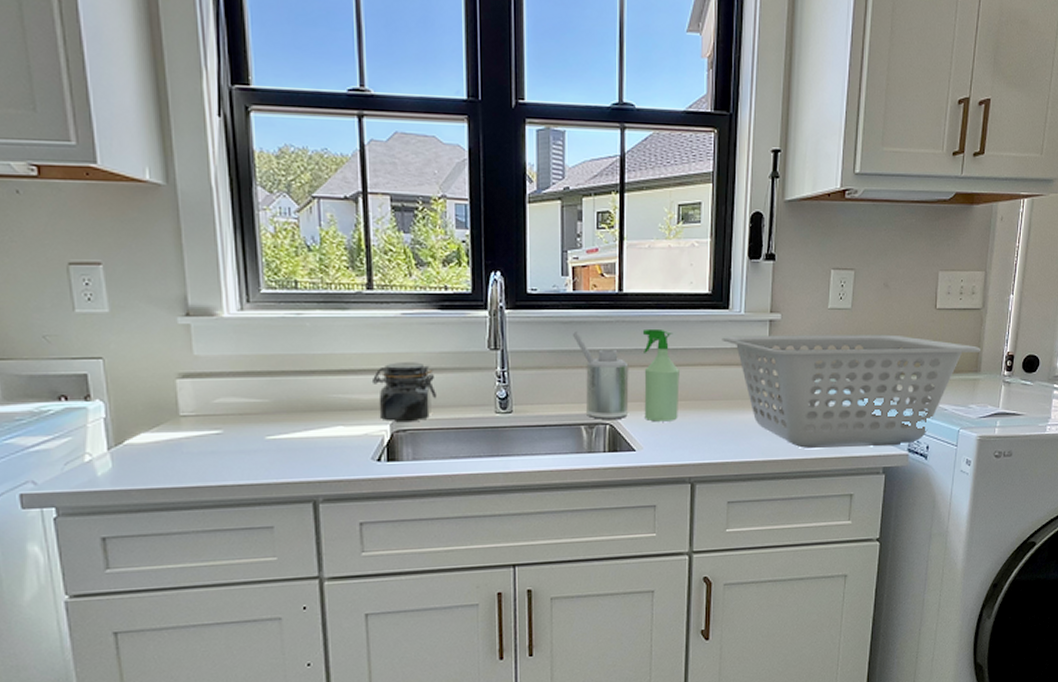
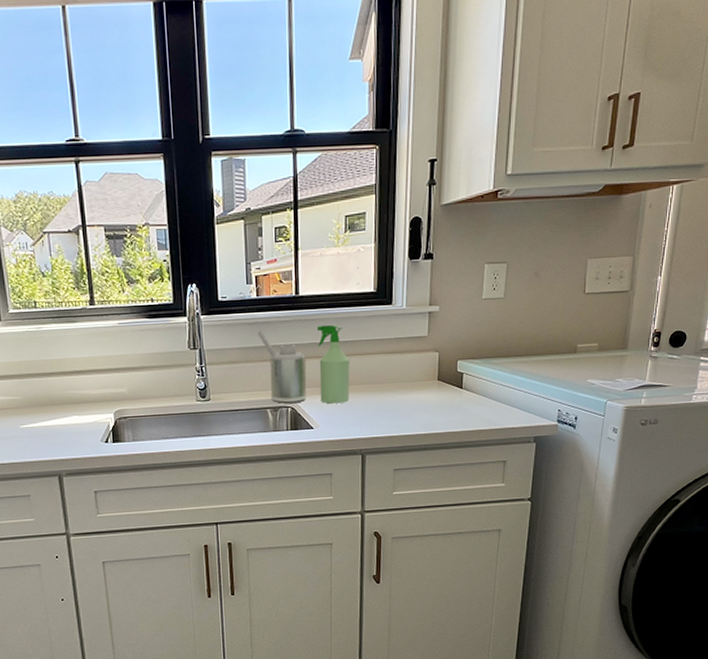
jar: present [371,362,438,423] -> none [97,362,150,412]
laundry basket: present [722,334,980,449] -> none [386,319,628,423]

